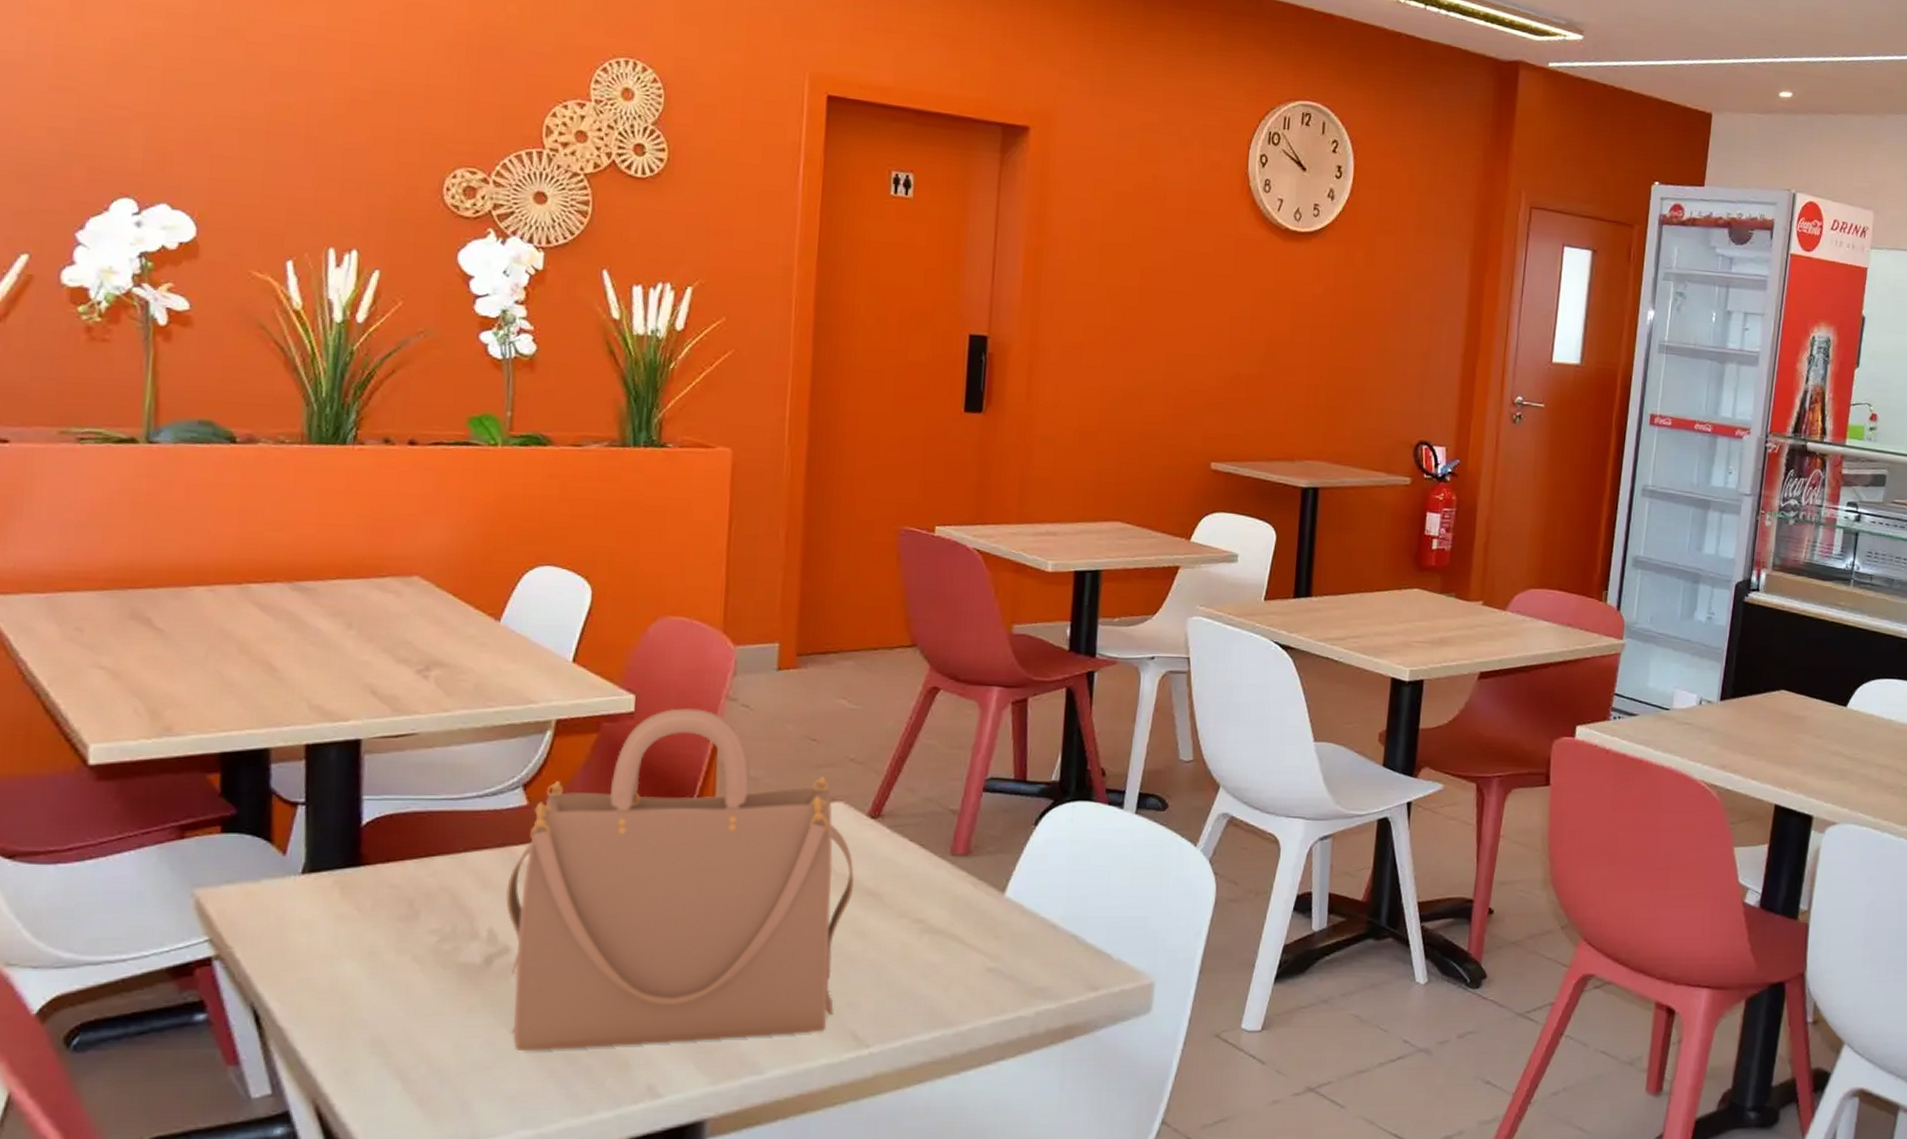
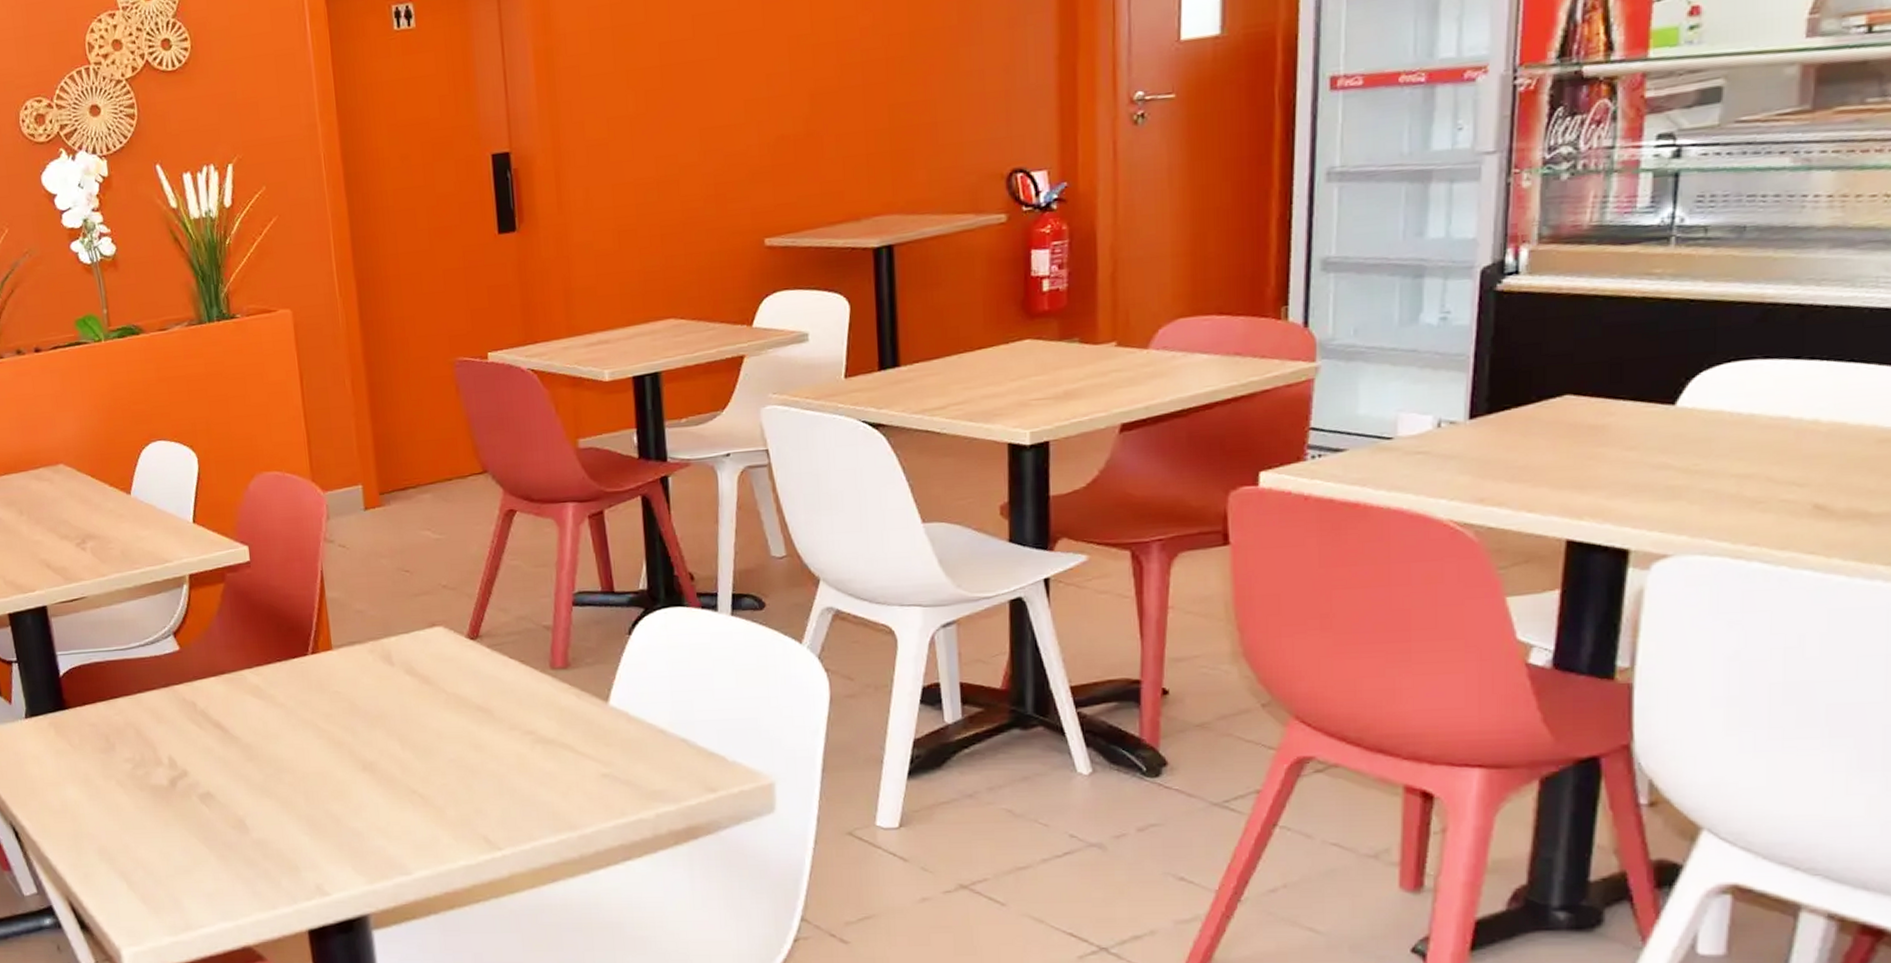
handbag: present [506,708,854,1051] -> none [175,553,465,857]

